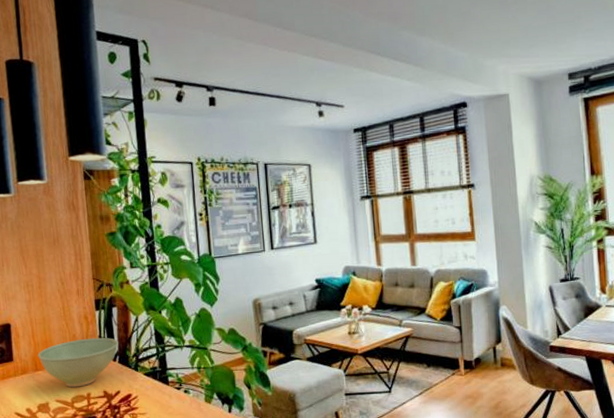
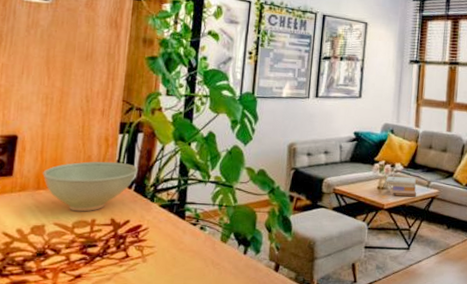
books: none [355,318,390,340] -> present [386,176,417,197]

